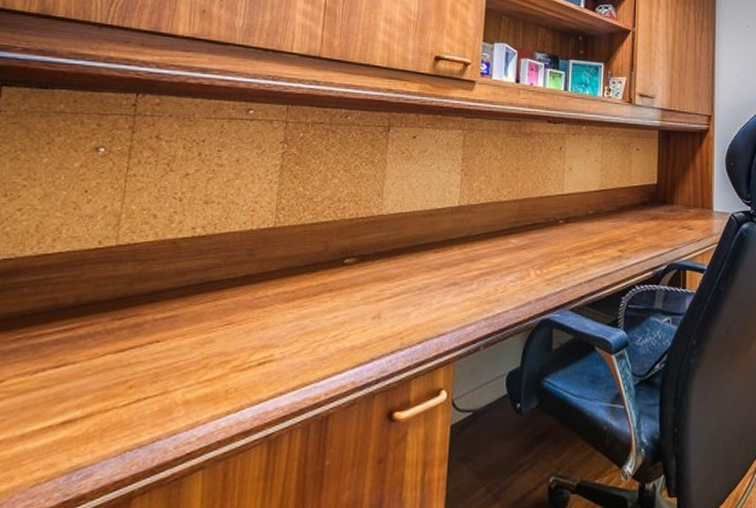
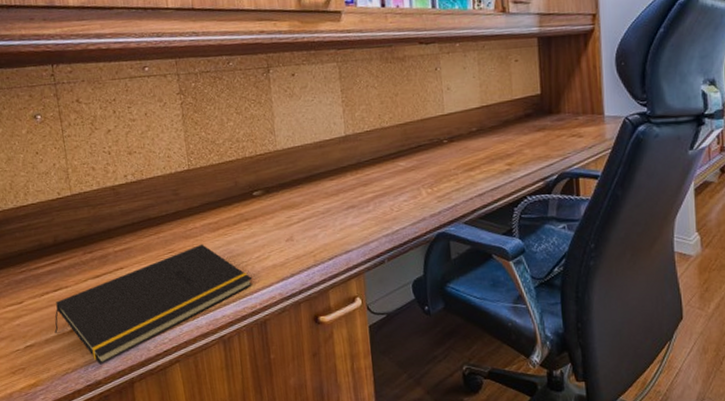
notepad: none [37,316,323,472] -> present [54,243,253,365]

